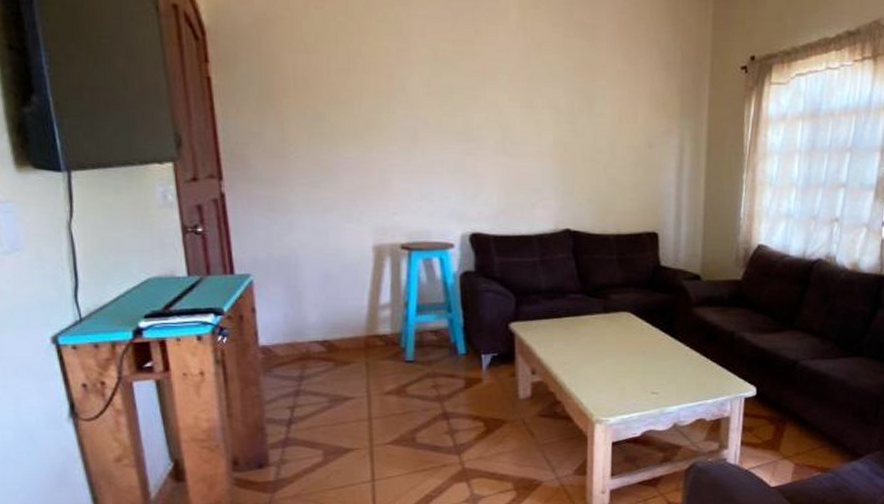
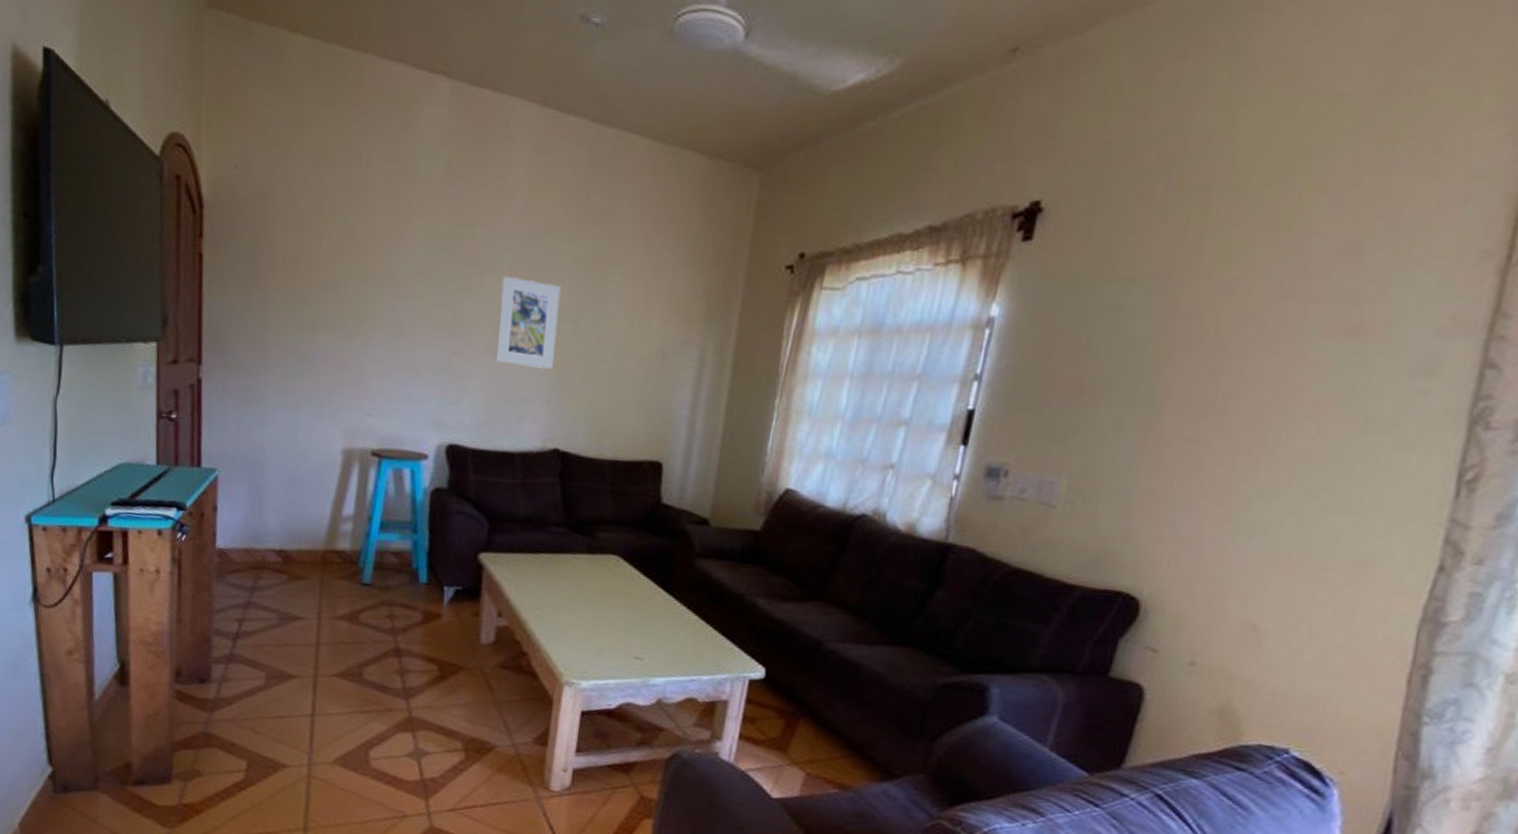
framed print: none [504,86,557,162] -> present [495,277,561,369]

